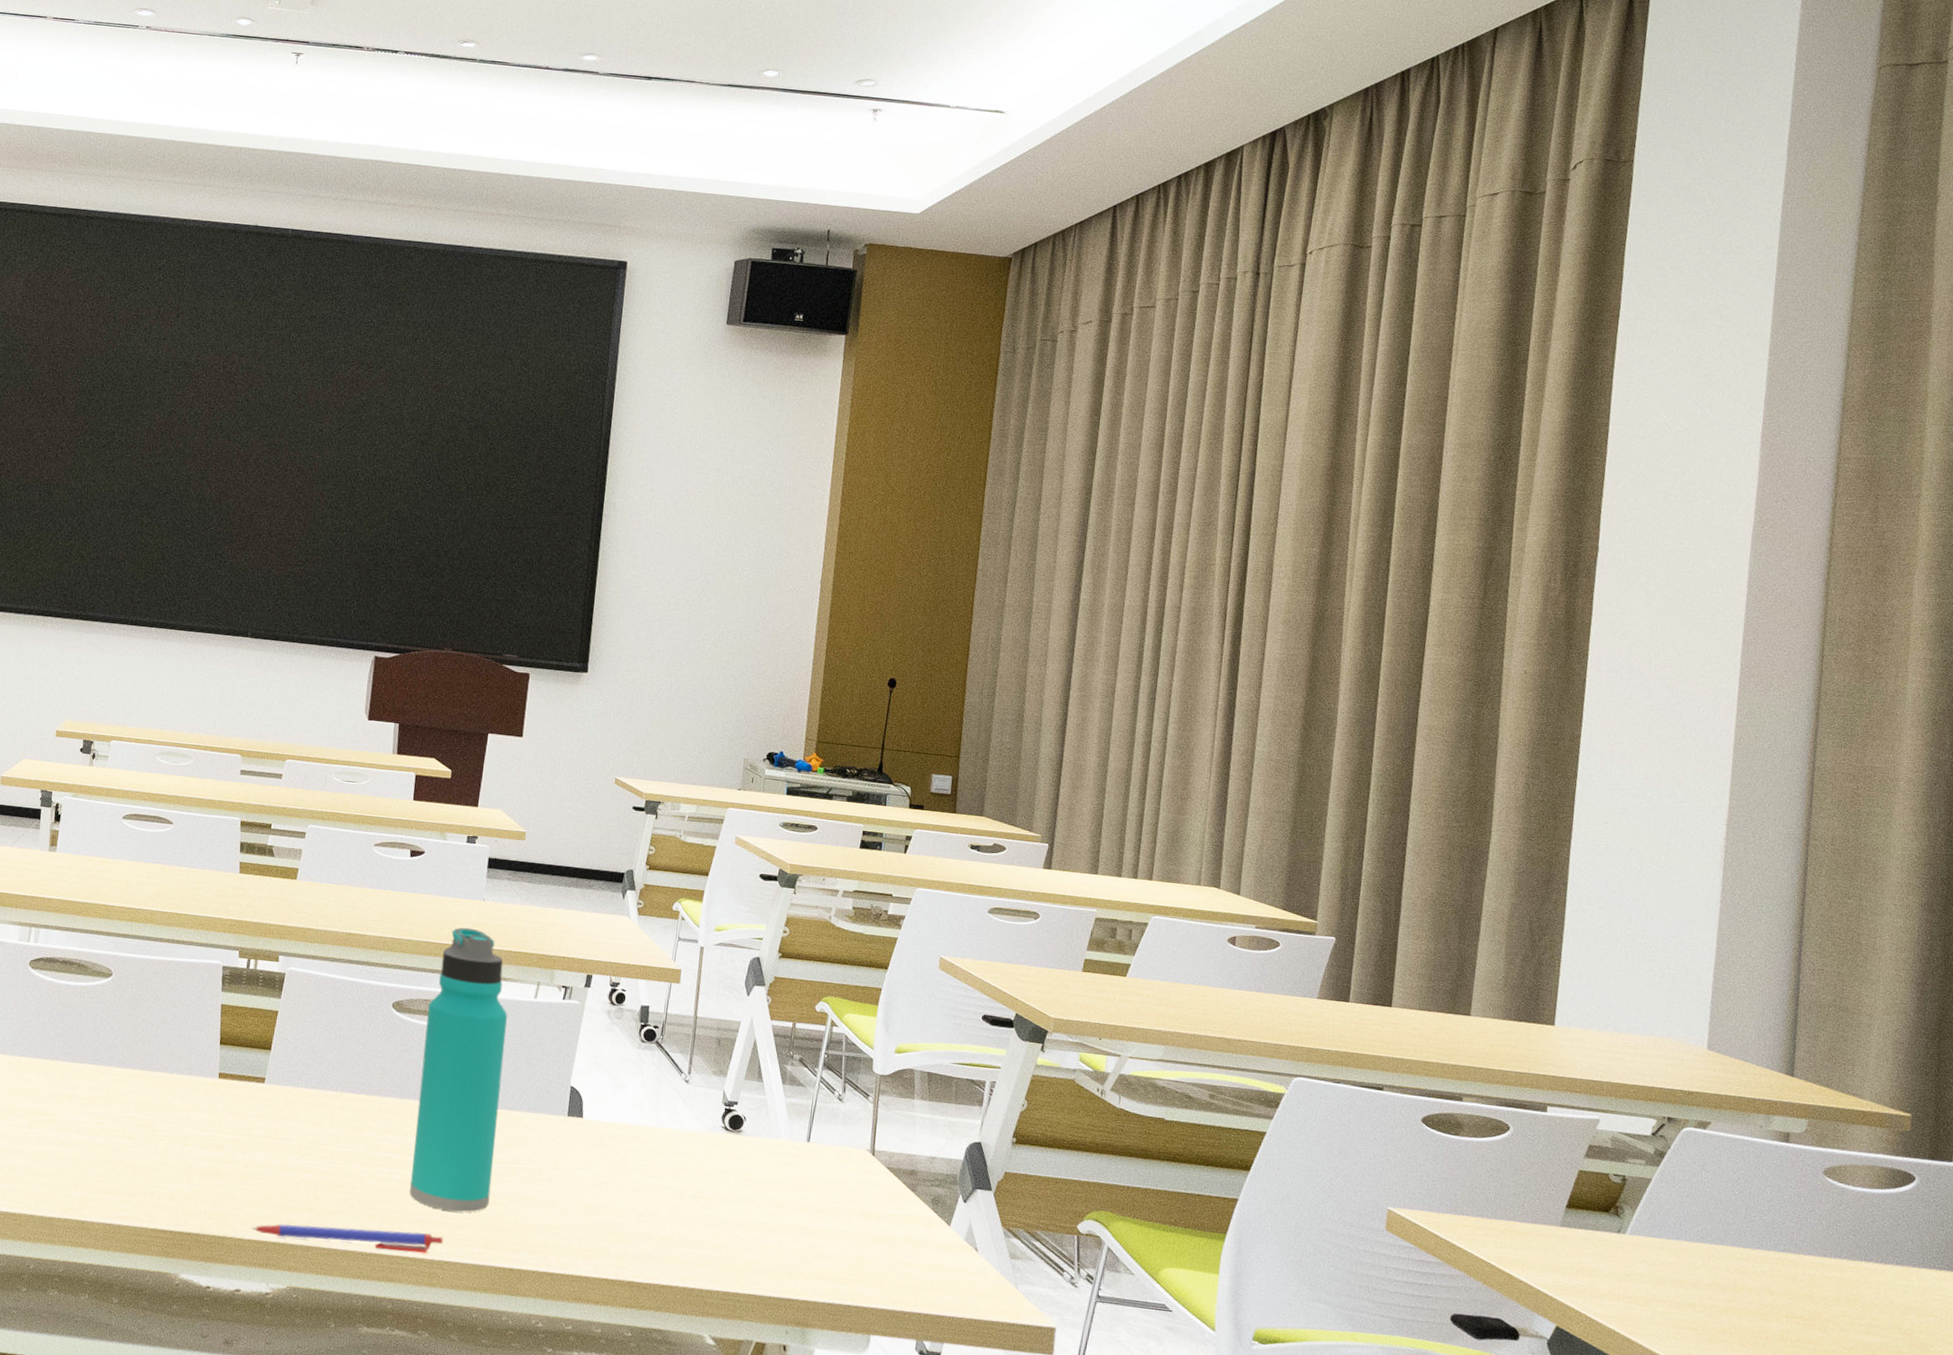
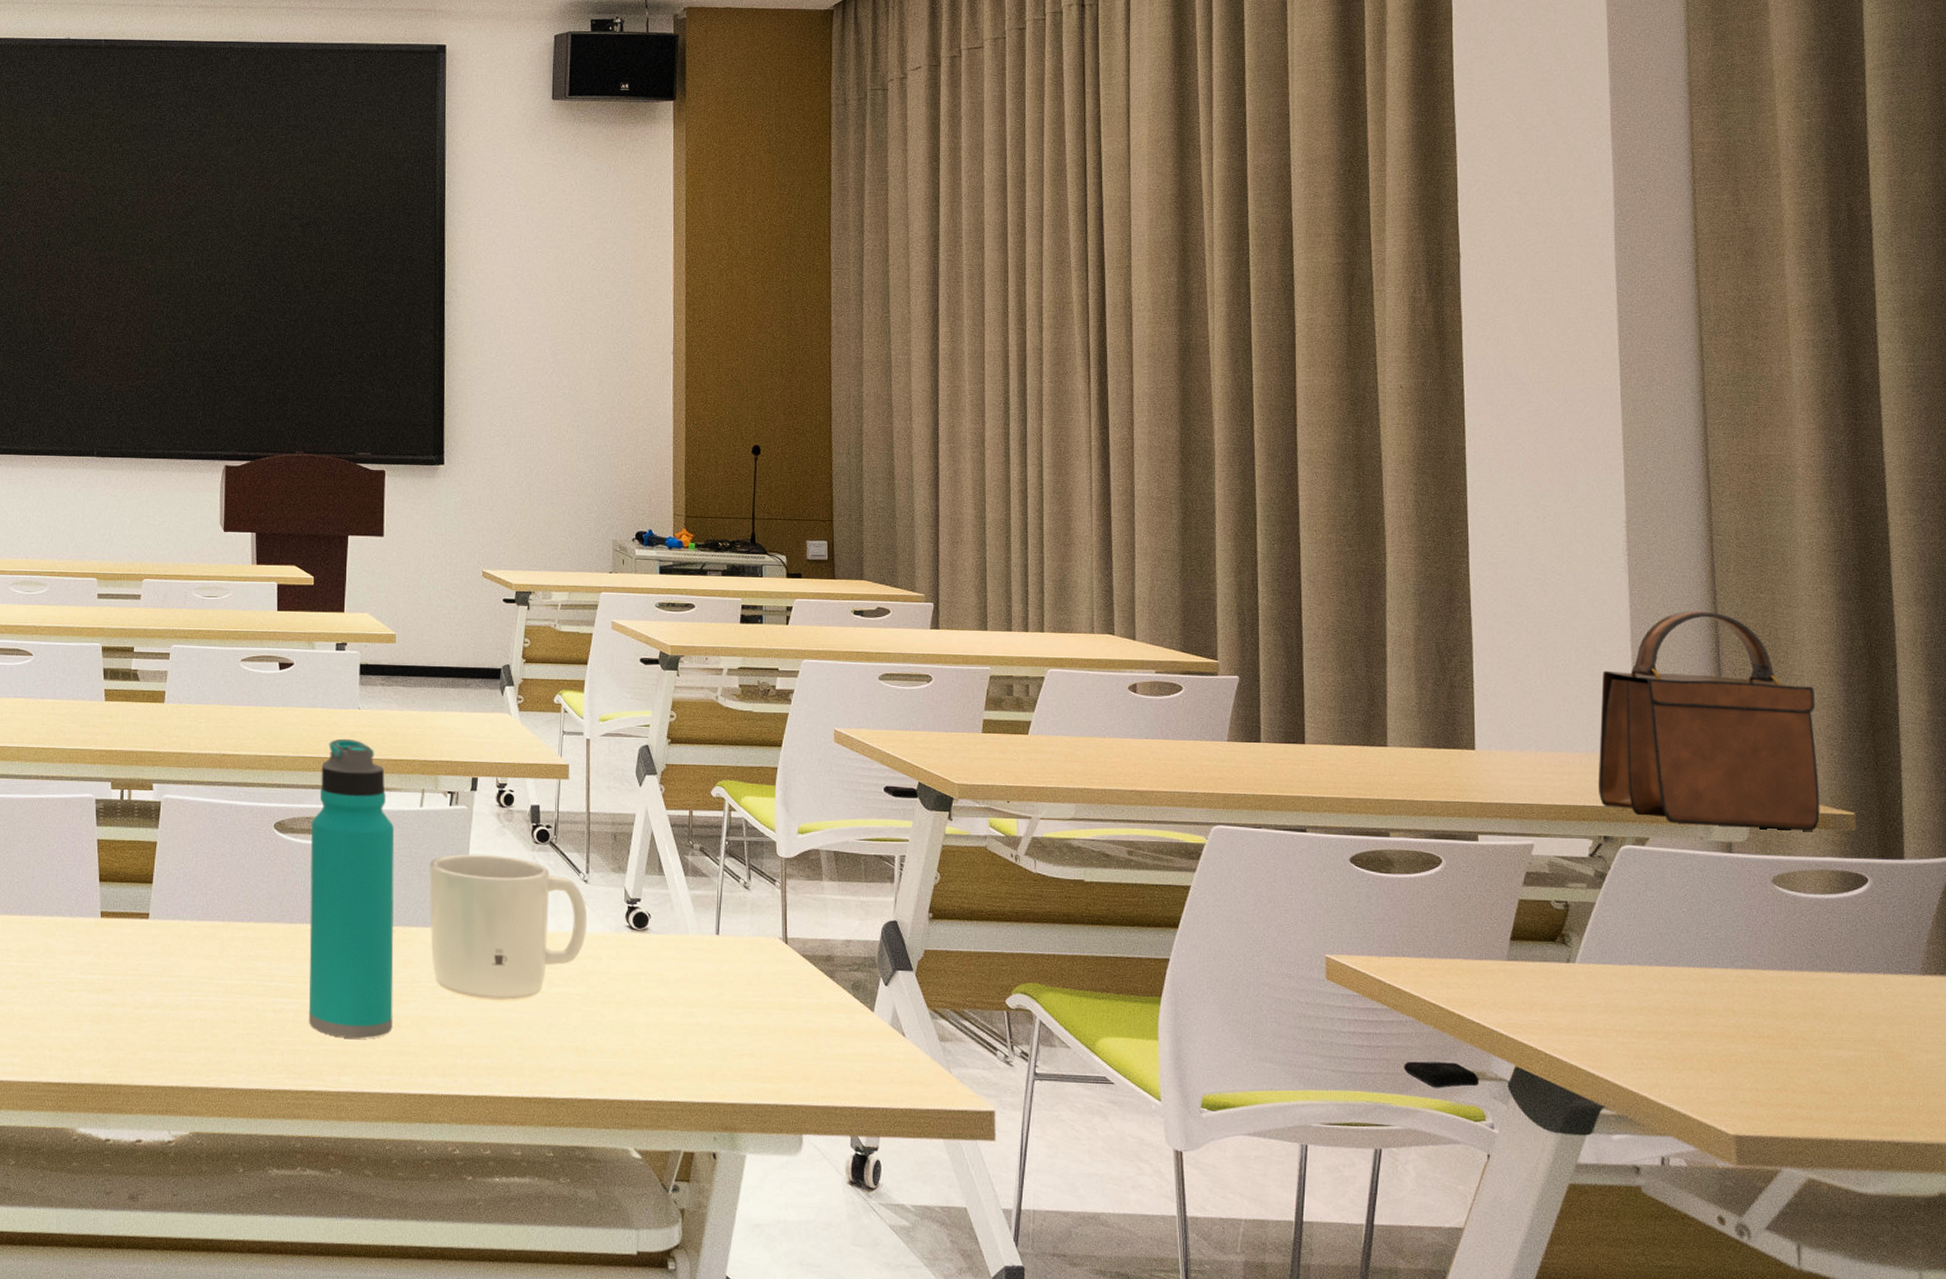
pen: present [251,1223,443,1252] -> none [148,1063,348,1086]
mug: none [532,1046,685,1188] -> present [429,854,588,1000]
handbag: none [1668,910,1888,1129] -> present [1598,611,1820,831]

